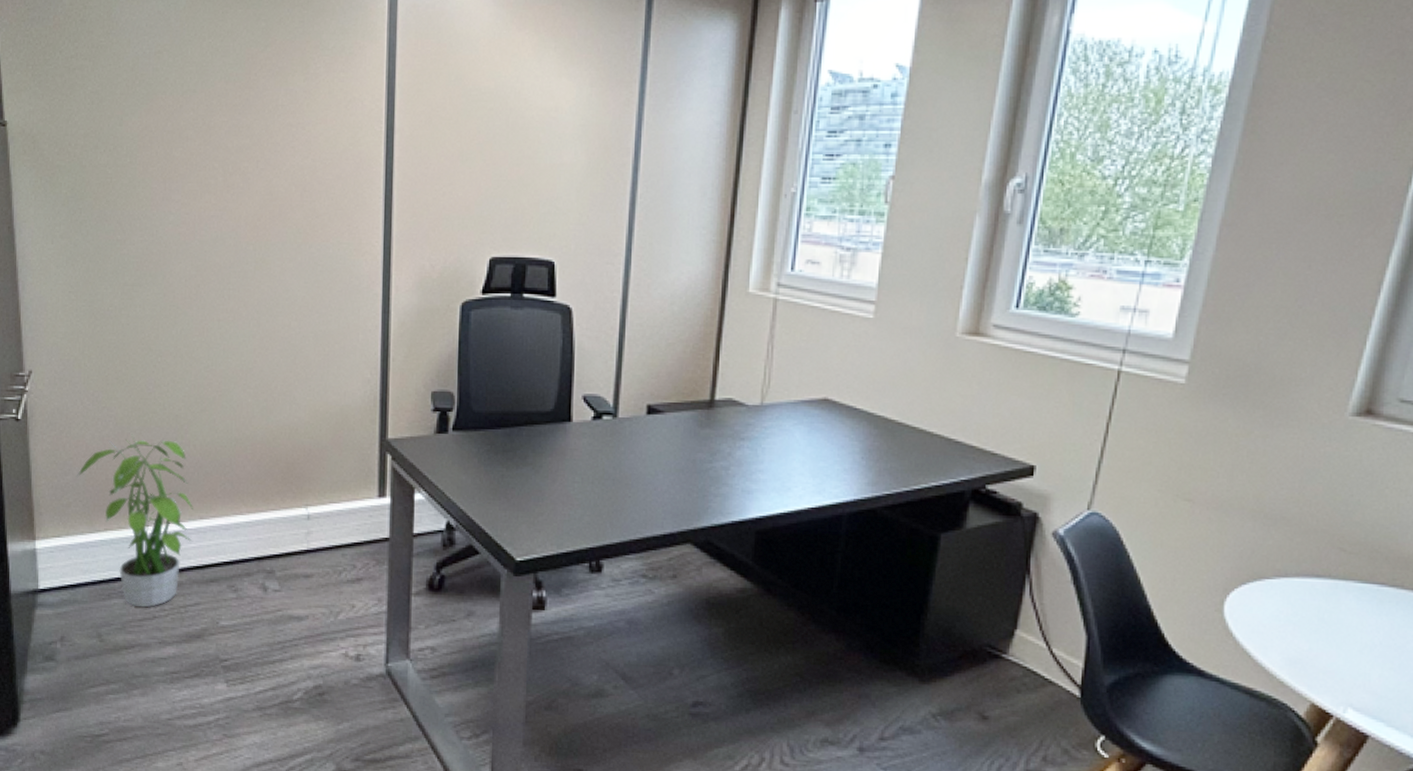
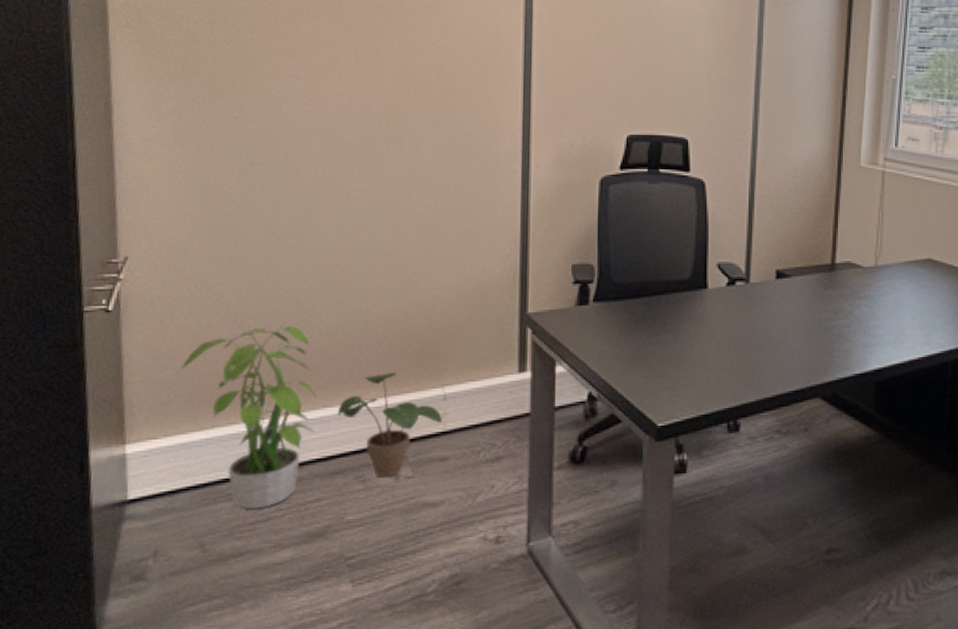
potted plant: none [212,489,306,589] -> present [337,372,442,477]

